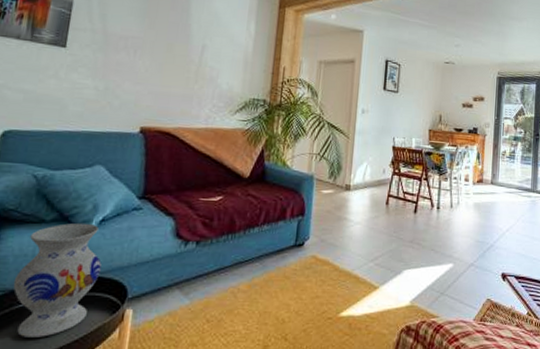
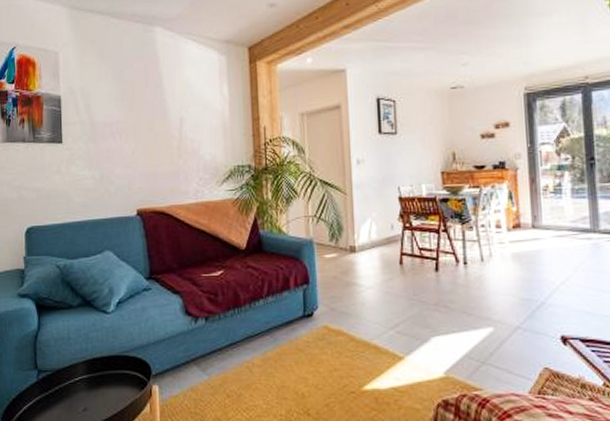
vase: present [13,223,102,337] -> none [57,306,125,411]

